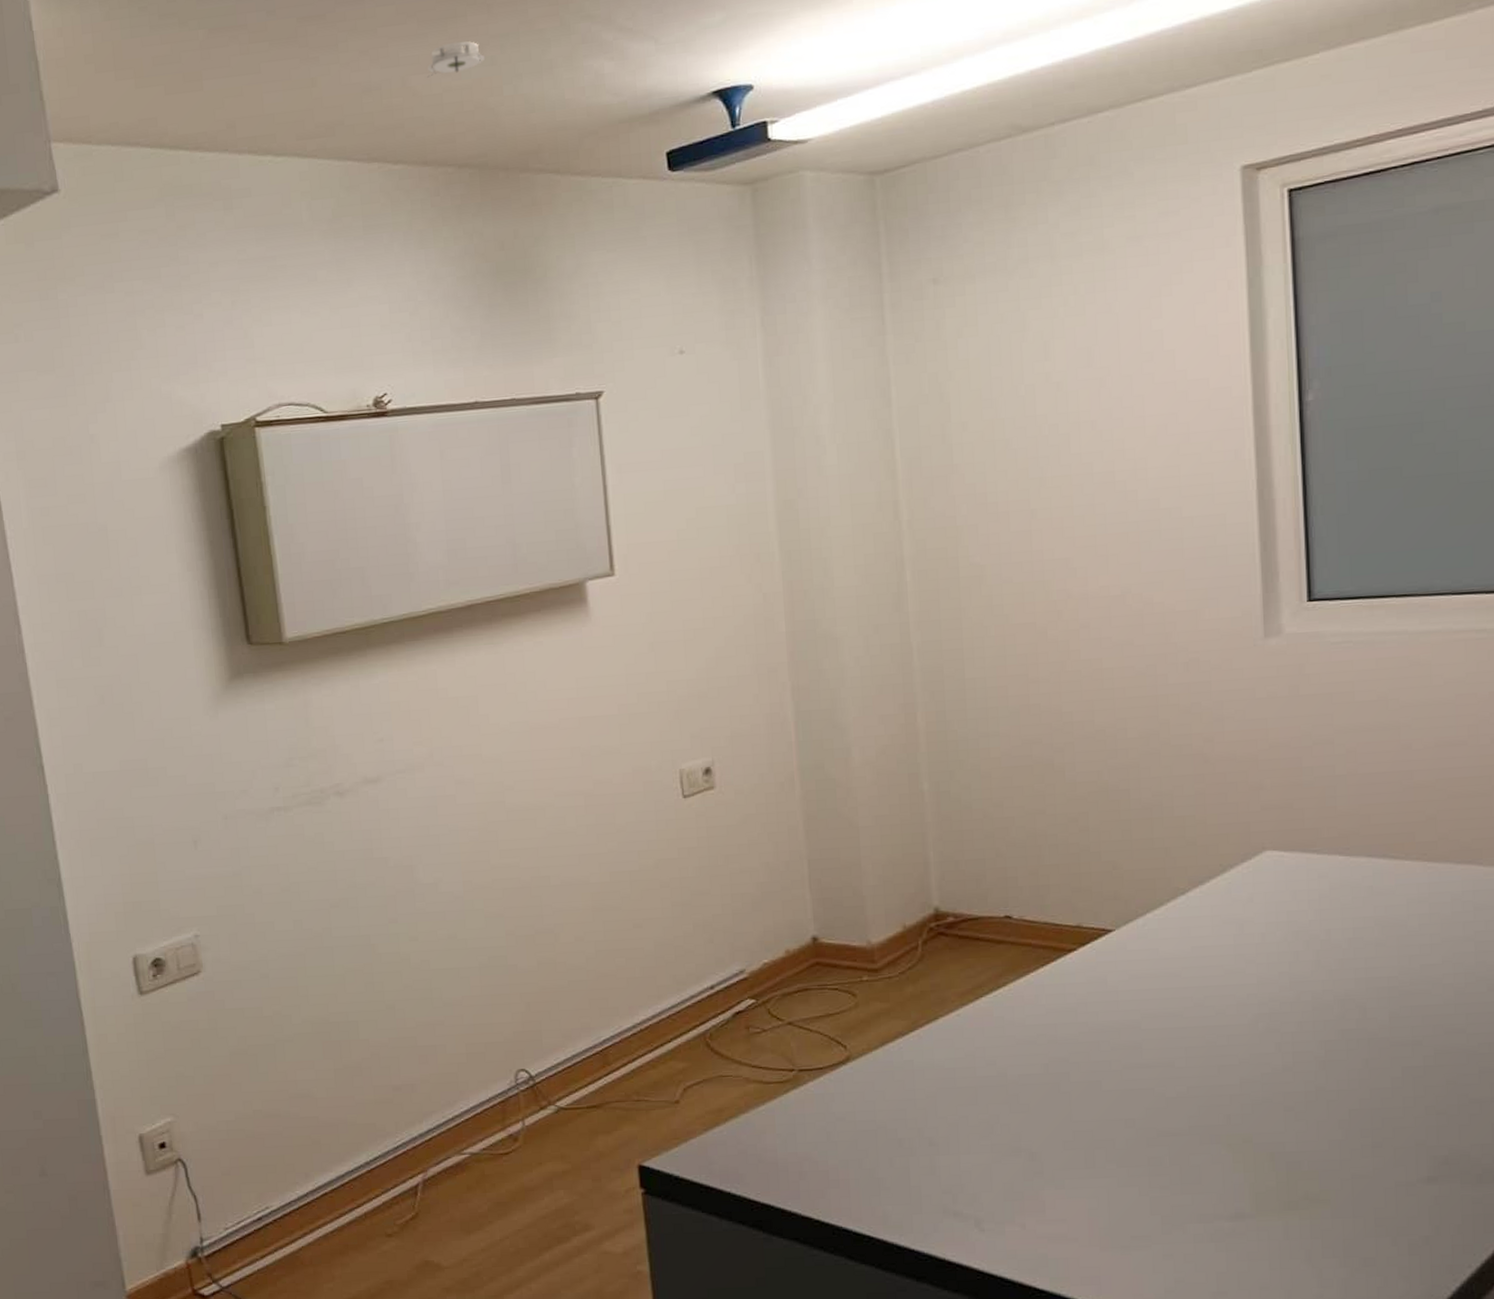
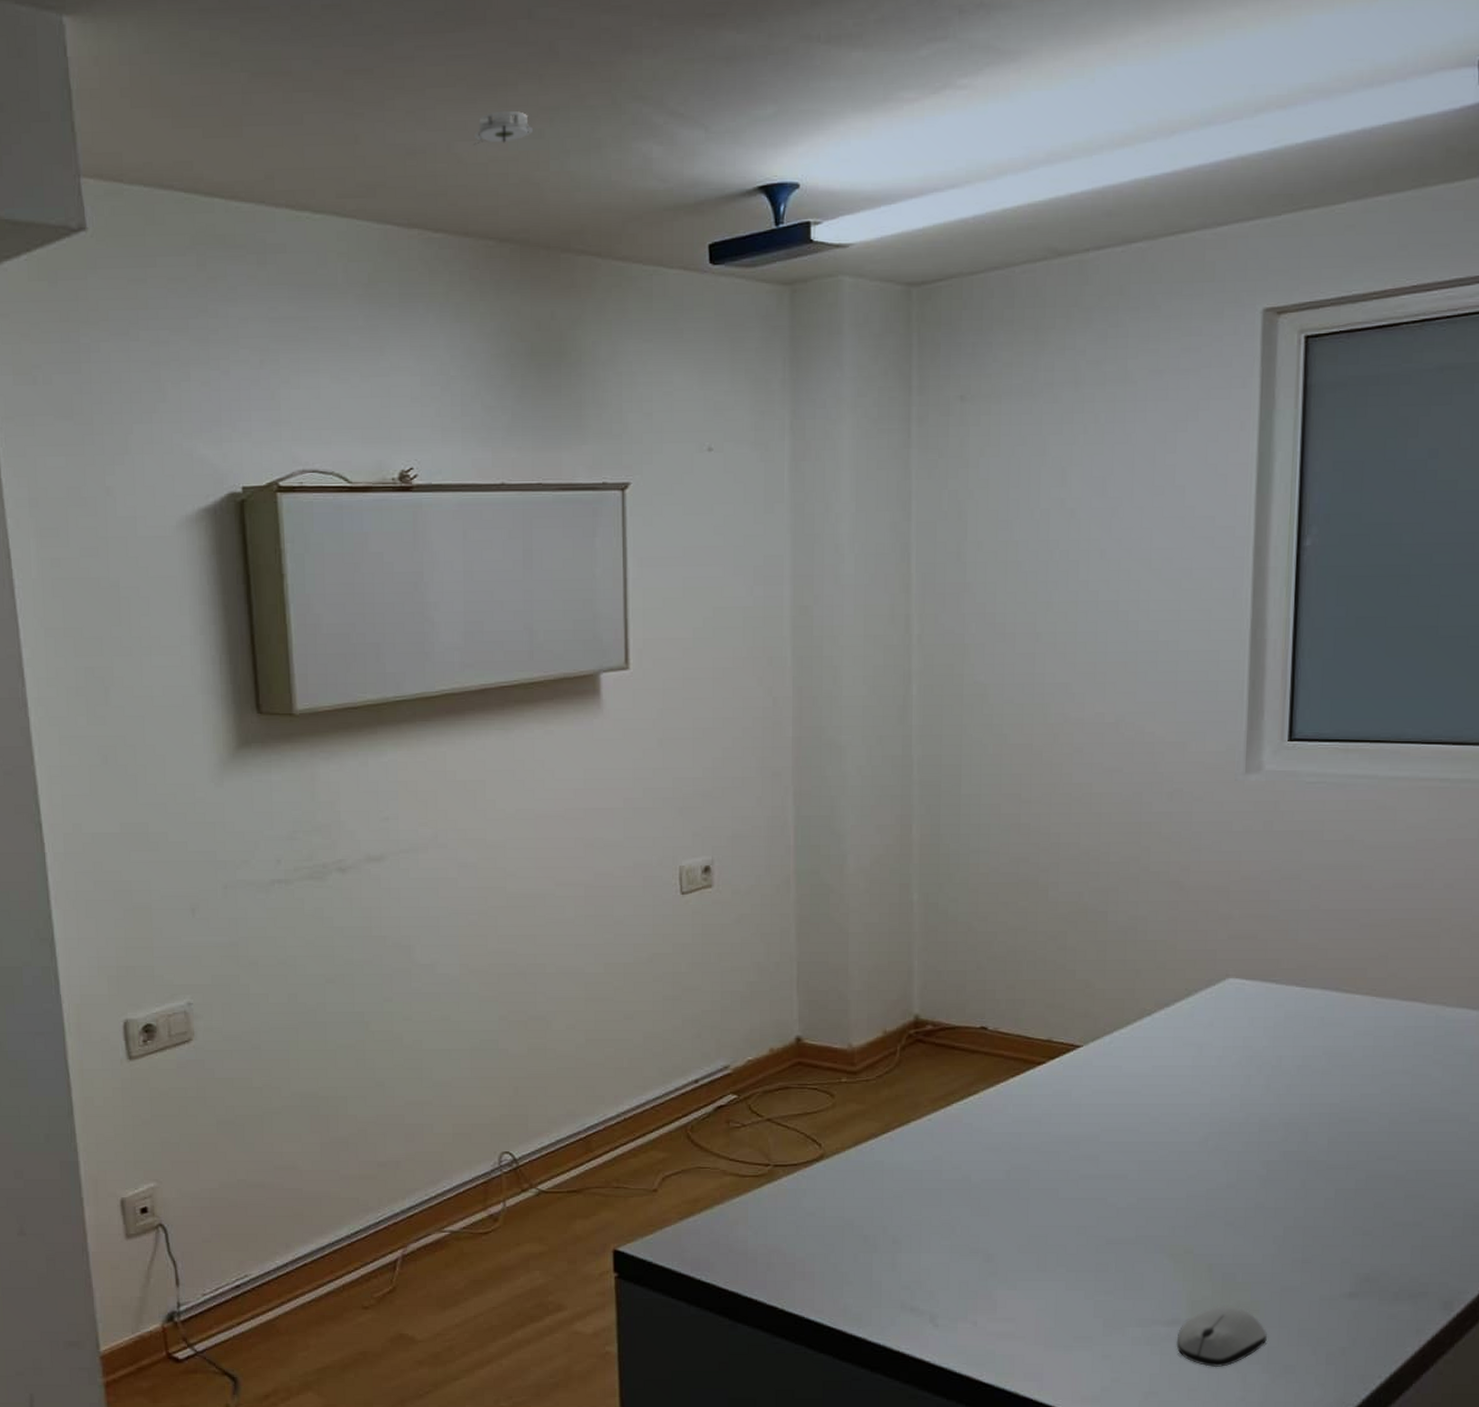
computer mouse: none [1242,1195,1341,1264] -> present [1176,1305,1267,1368]

